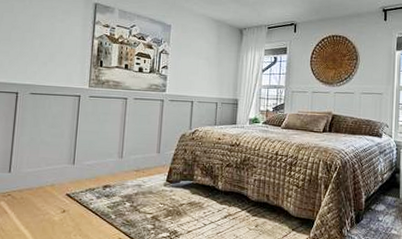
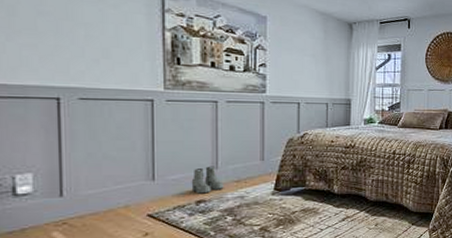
boots: none [100,155,126,180] -> present [191,166,224,194]

